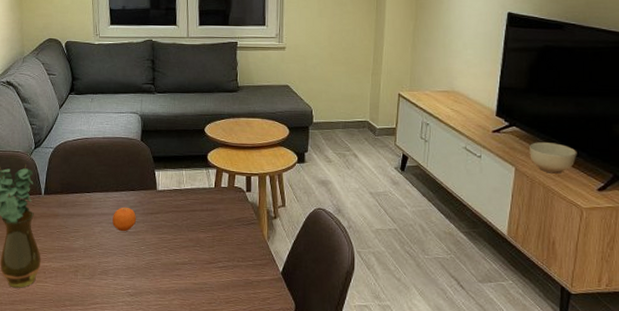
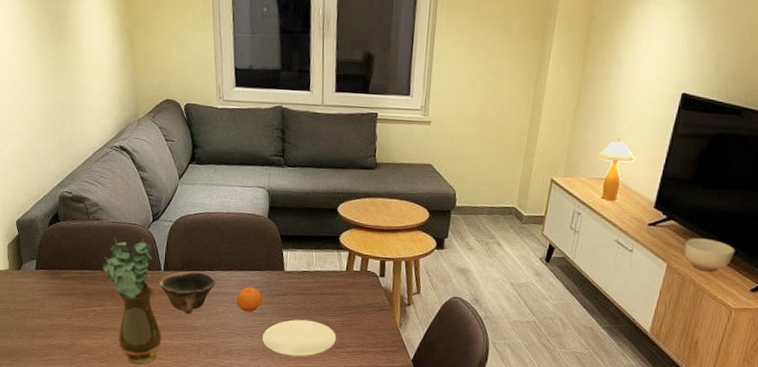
bowl: none [40,194,93,236] -> present [159,271,216,314]
plate: none [137,236,208,275] -> present [262,319,336,358]
table lamp: none [439,54,472,111] -> present [598,138,634,201]

